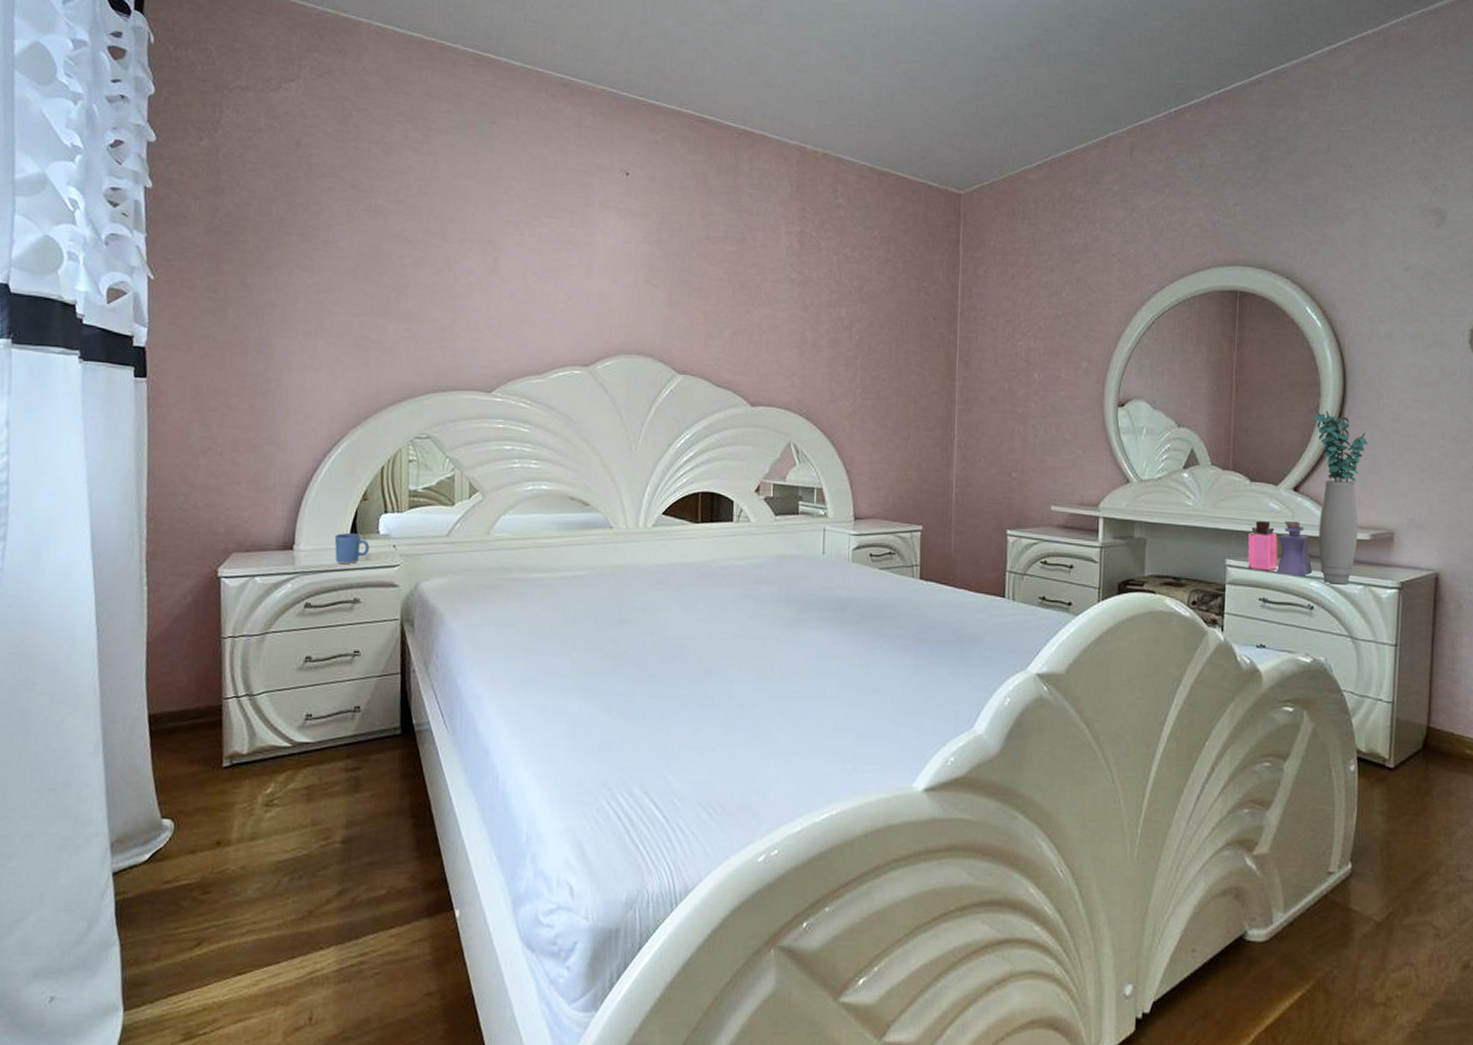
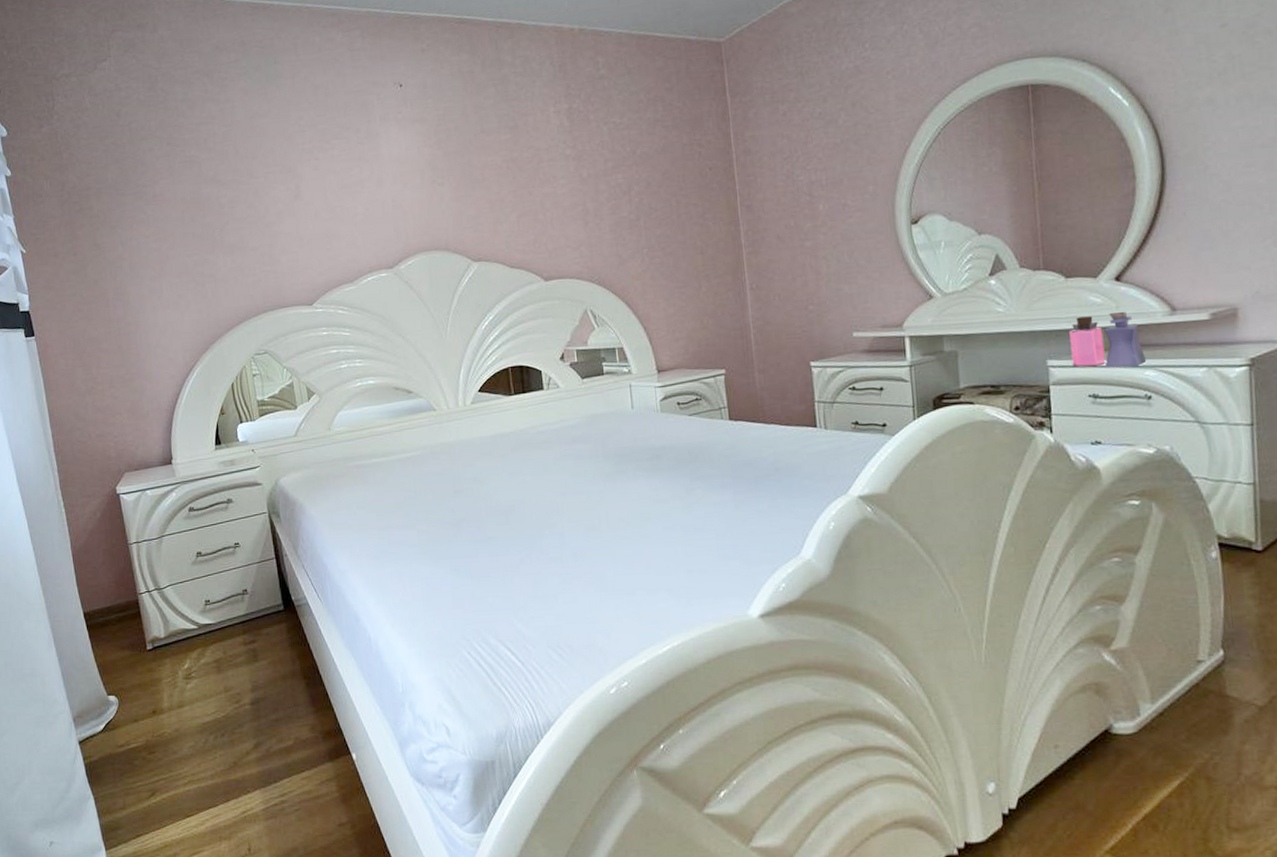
mug: present [334,532,370,565] -> none [203,443,233,472]
vase: present [1313,407,1368,585] -> none [1130,188,1197,370]

